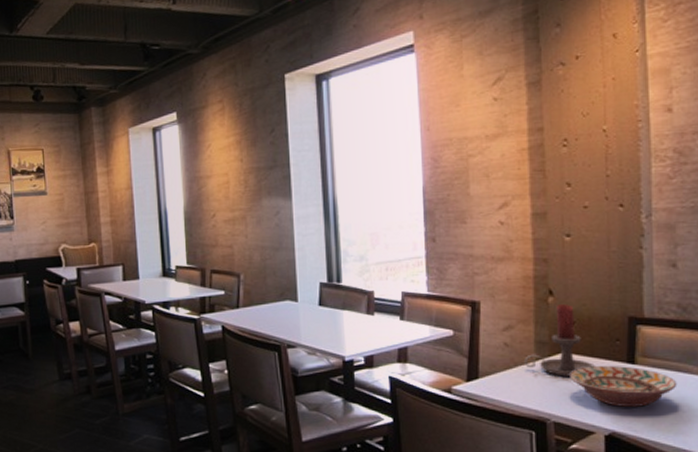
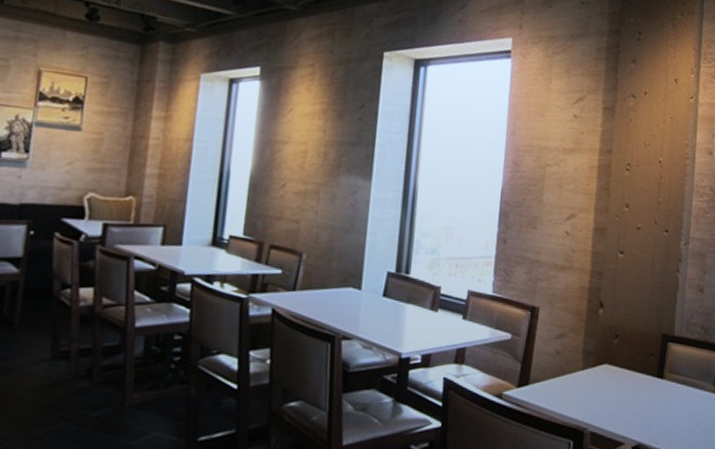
candle holder: present [524,304,595,377] -> none [571,317,631,388]
decorative bowl: present [570,366,677,407] -> none [609,378,694,420]

